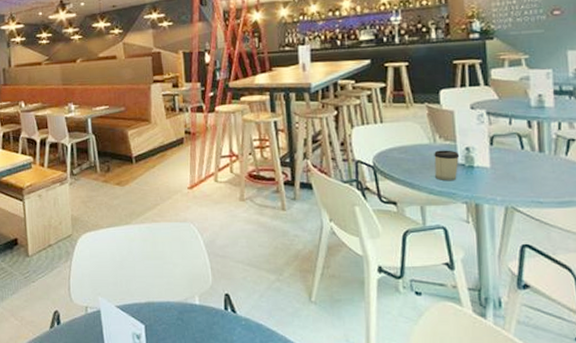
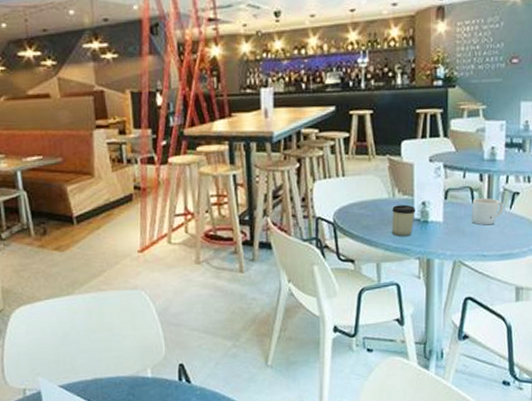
mug: none [521,144,559,172] -> present [471,197,504,226]

